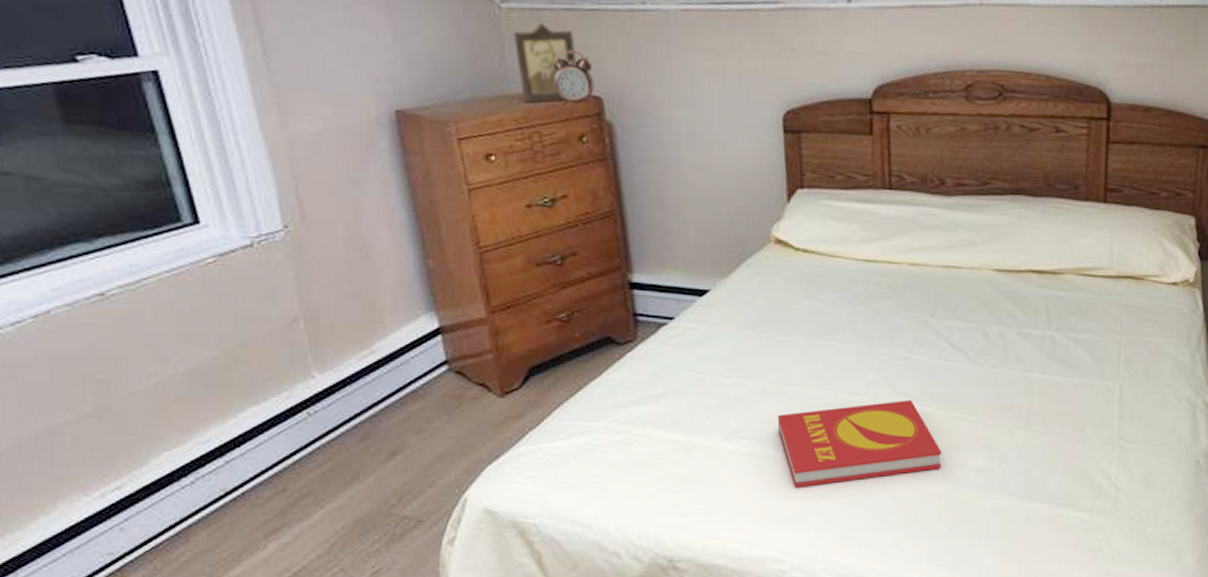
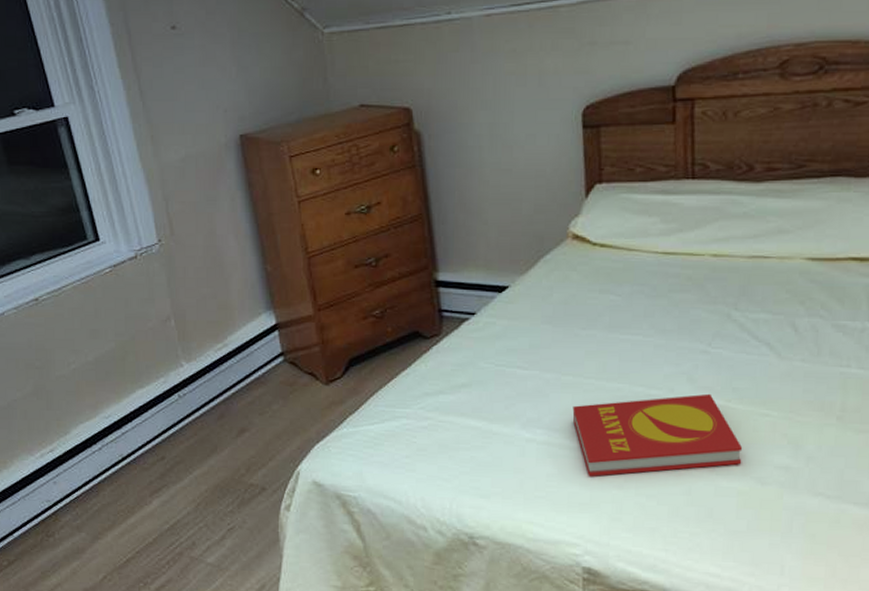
photo frame: present [513,23,576,103] -> none [334,44,388,119]
alarm clock: present [553,50,595,106] -> none [368,67,405,119]

